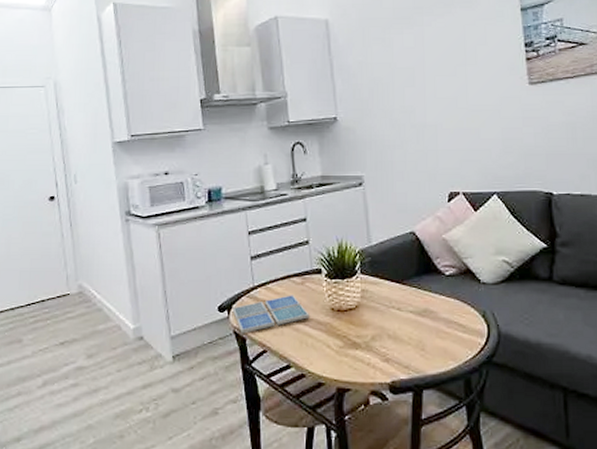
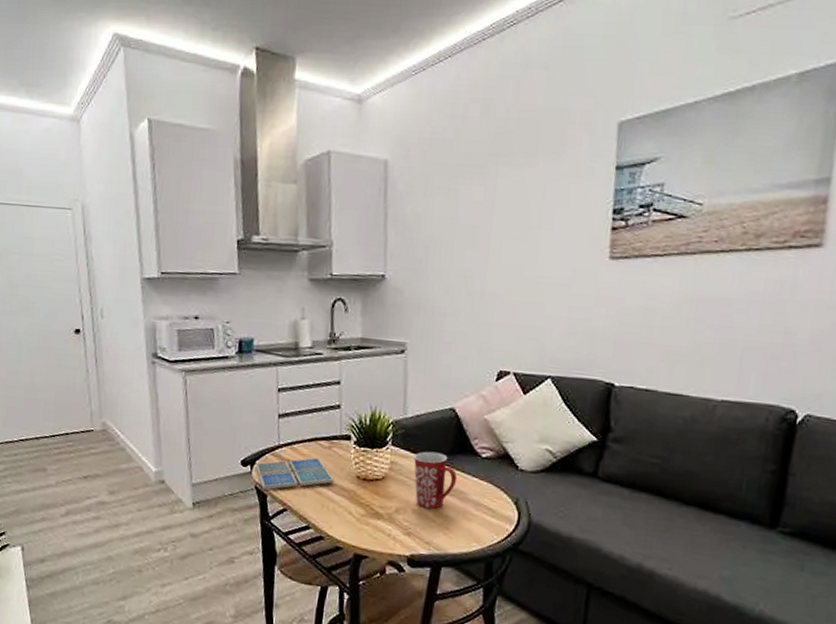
mug: none [382,275,425,331] -> present [413,451,457,509]

